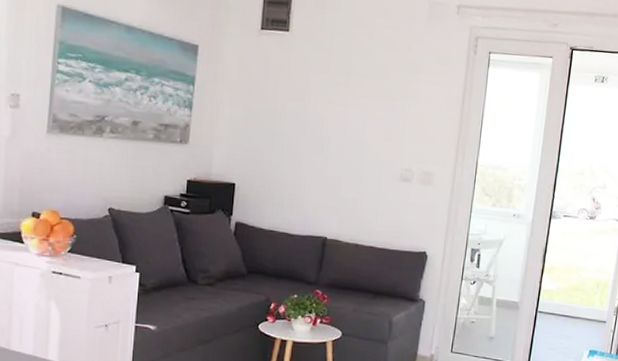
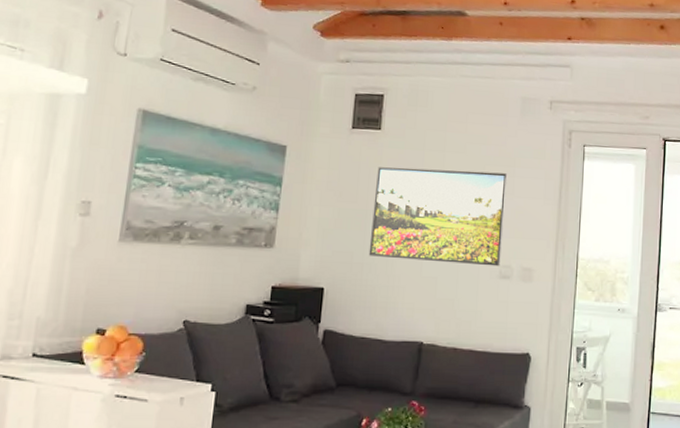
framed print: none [277,69,412,170] -> present [368,167,508,267]

